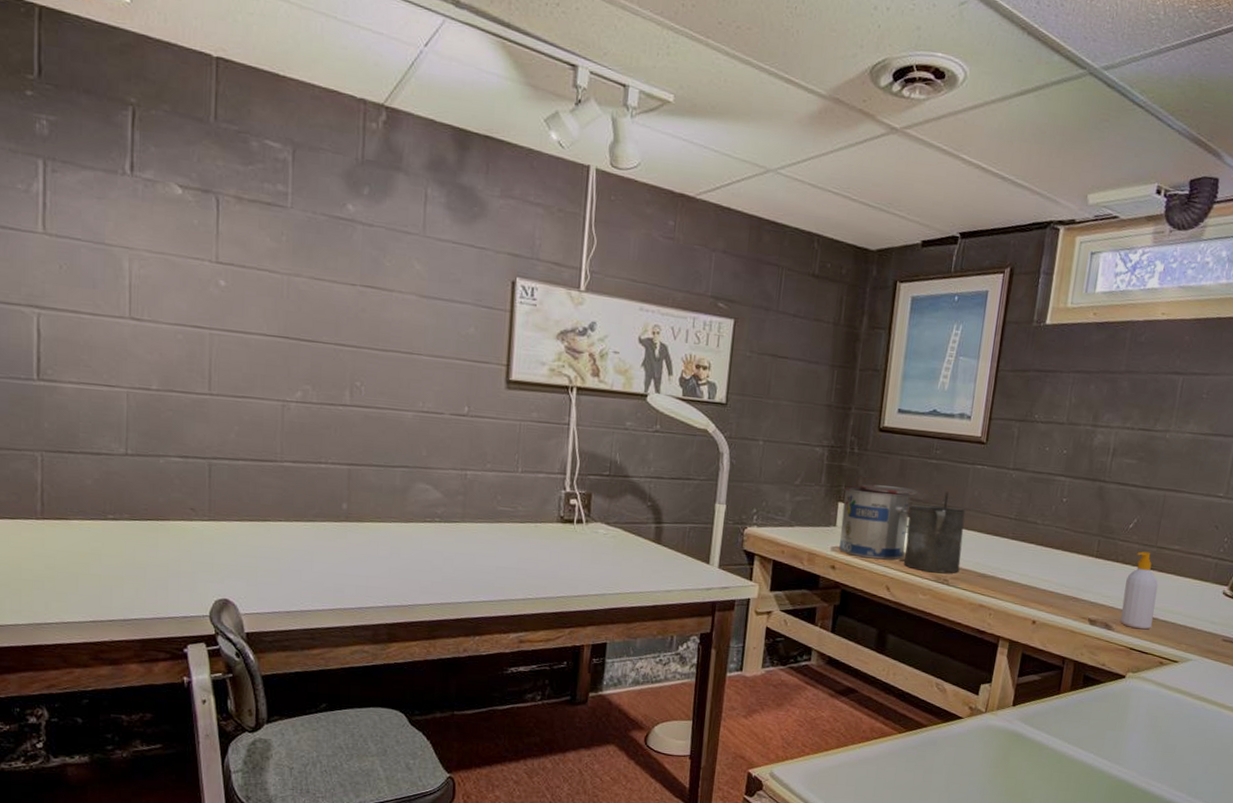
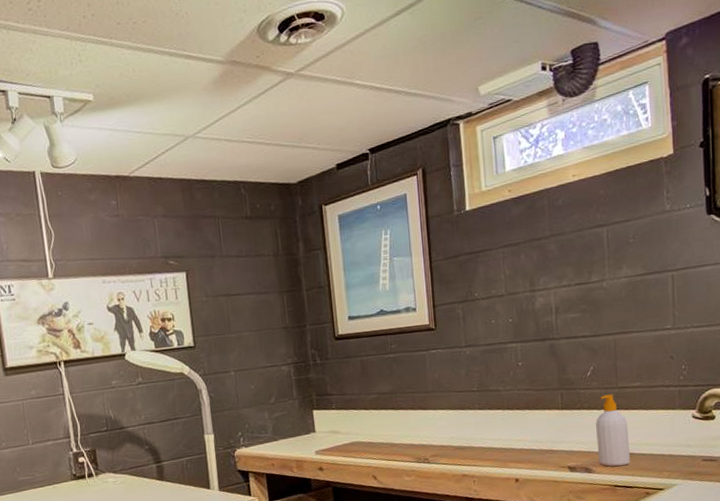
paint can: present [839,484,919,560] -> none [315,384,384,455]
bucket: present [898,492,966,574] -> none [377,380,437,456]

